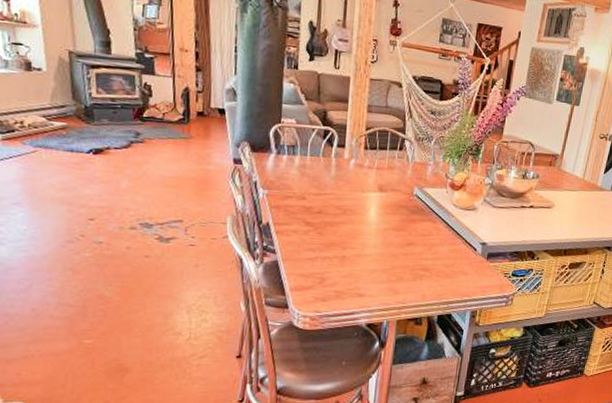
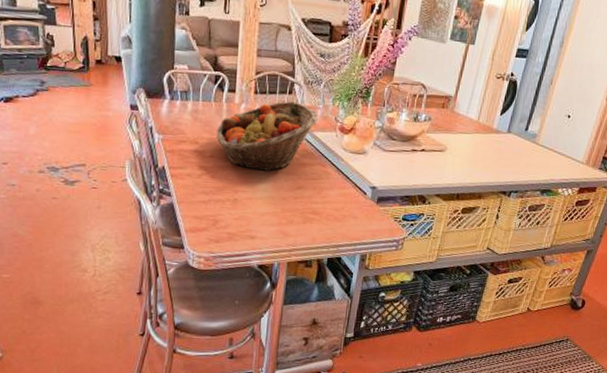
fruit basket: none [324,157,429,229] -> present [216,101,319,172]

